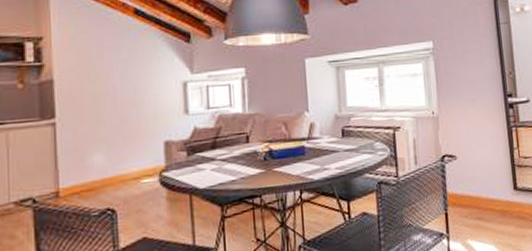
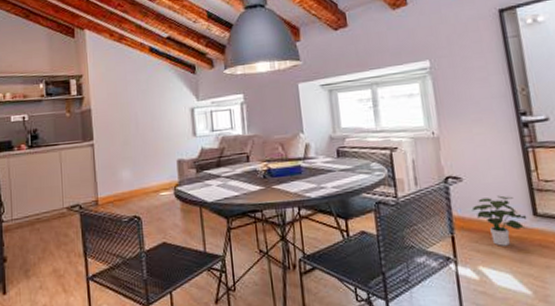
potted plant: none [464,172,509,220] -> present [472,195,527,246]

